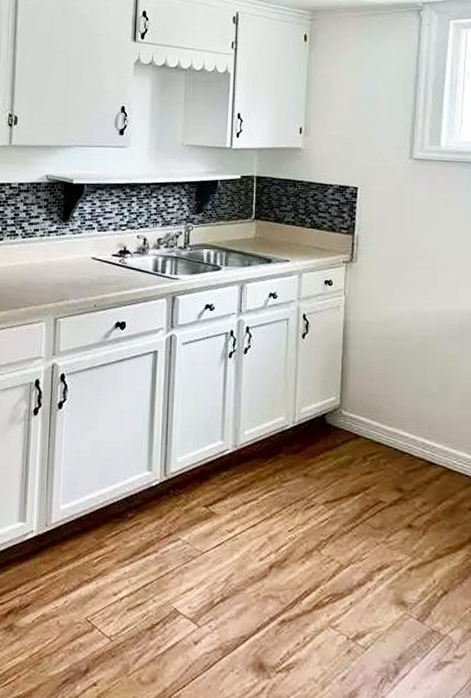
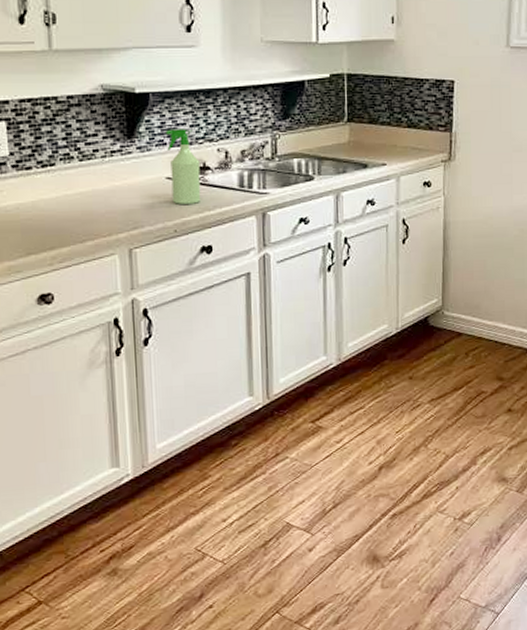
spray bottle: none [94,216,121,283] -> present [165,129,201,204]

